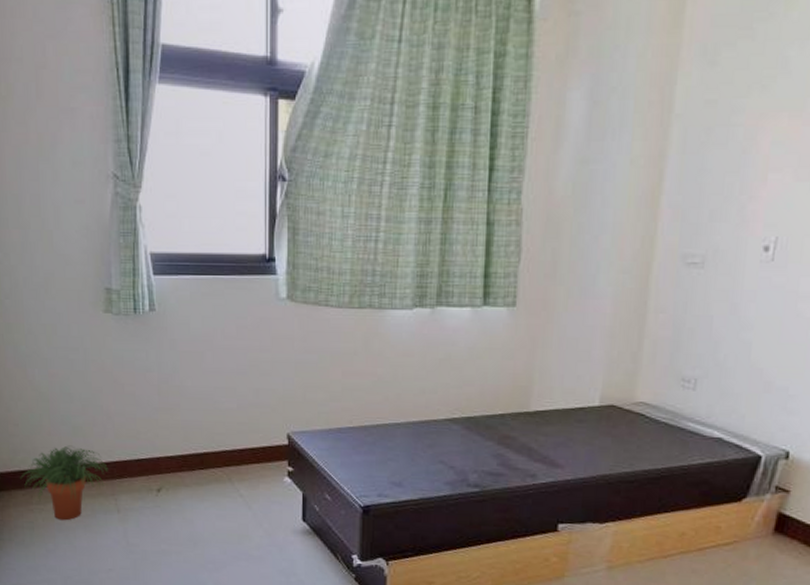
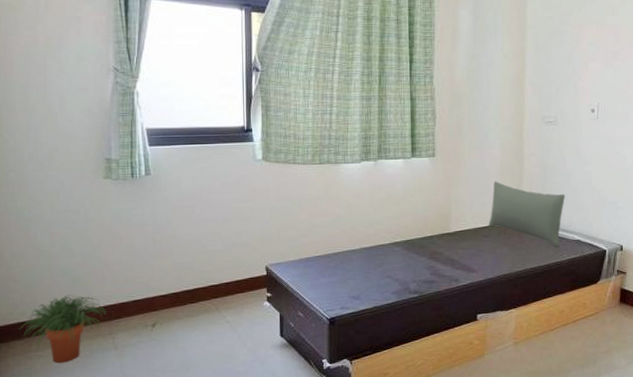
pillow: none [584,346,706,445] -> present [488,181,565,247]

